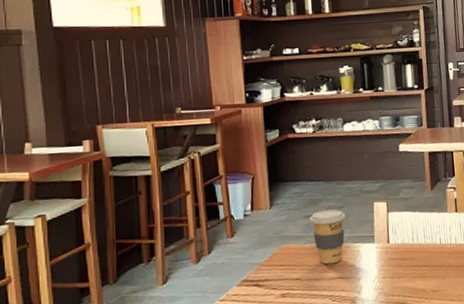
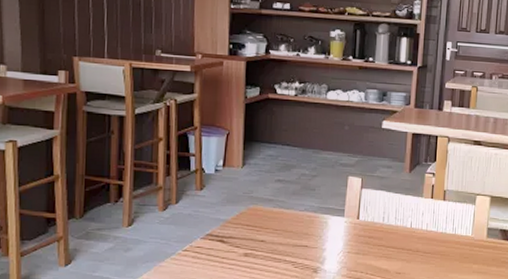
coffee cup: present [309,209,346,265] -> none [281,177,318,232]

